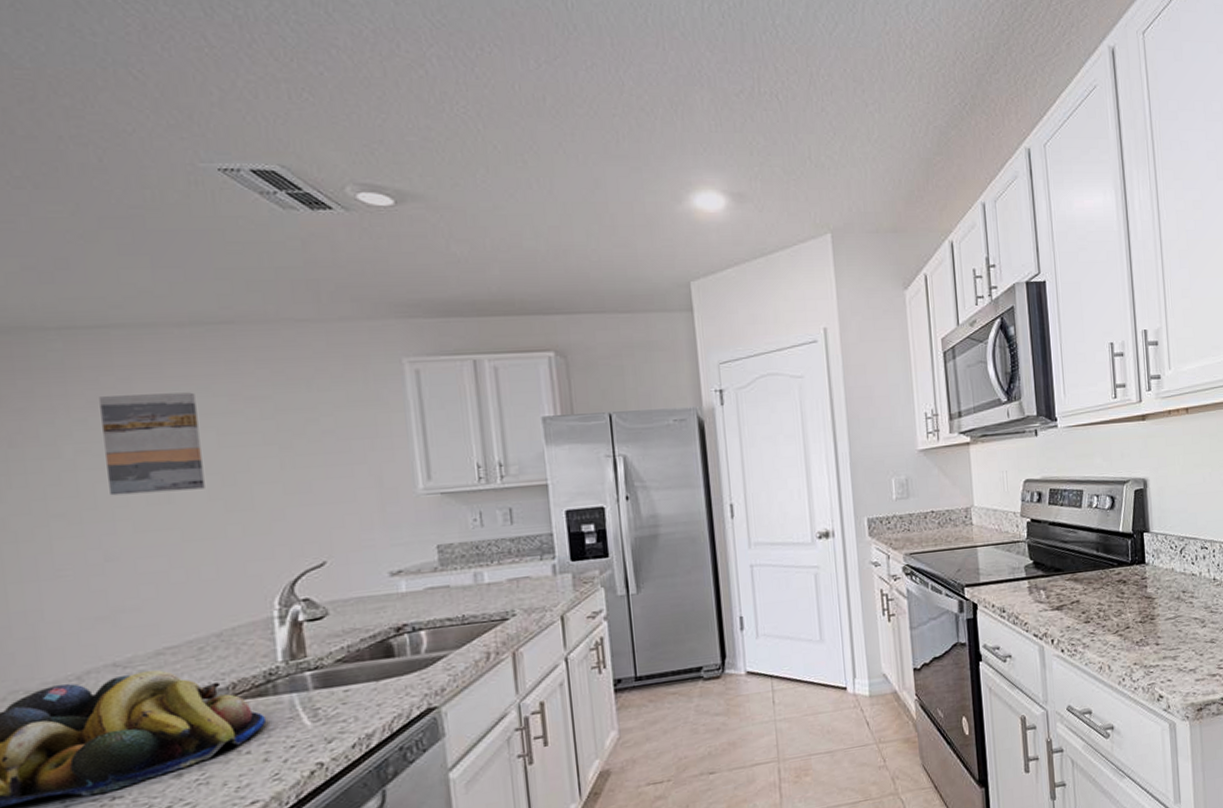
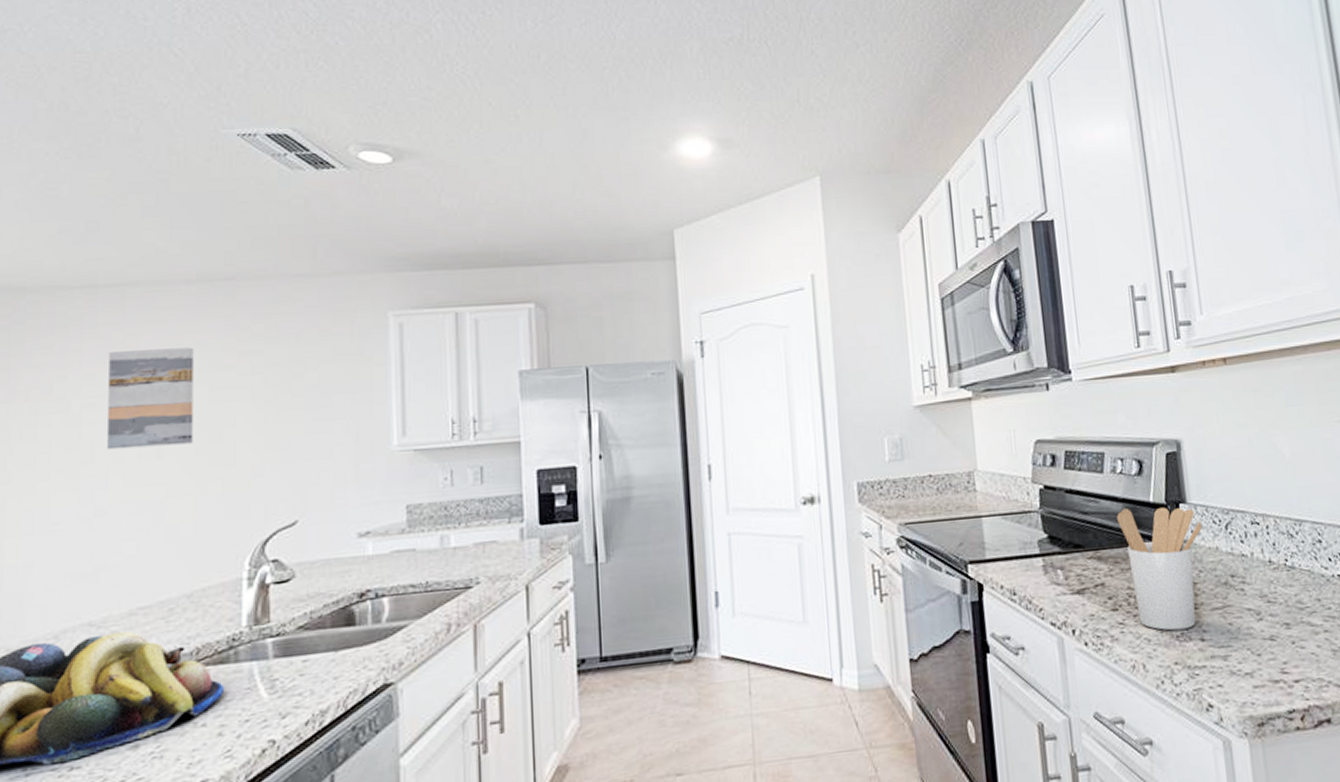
utensil holder: none [1092,535,1162,638] -> present [1117,507,1203,631]

